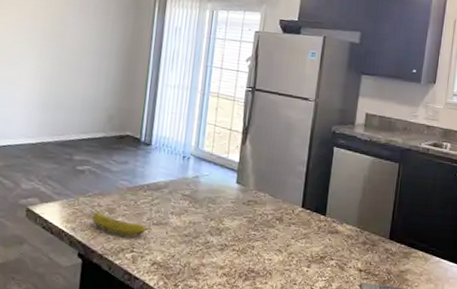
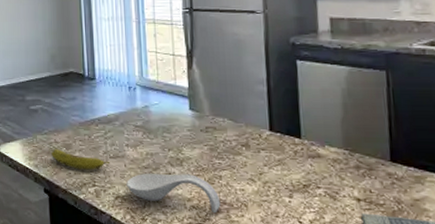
spoon rest: none [165,241,250,281] -> present [126,173,221,214]

